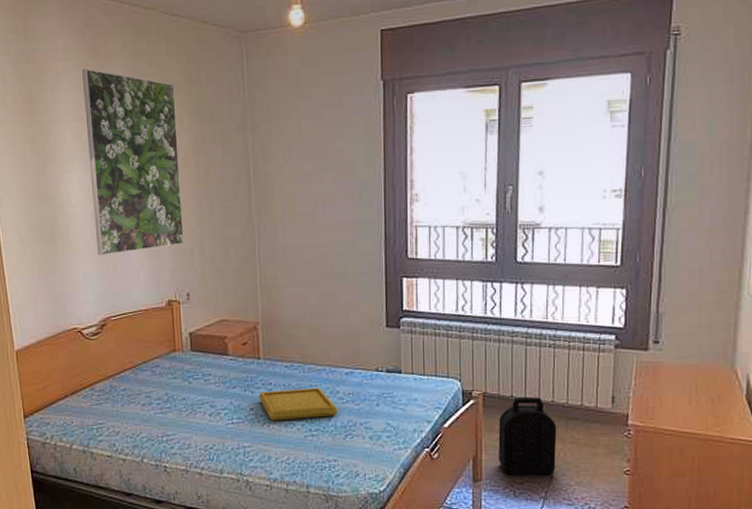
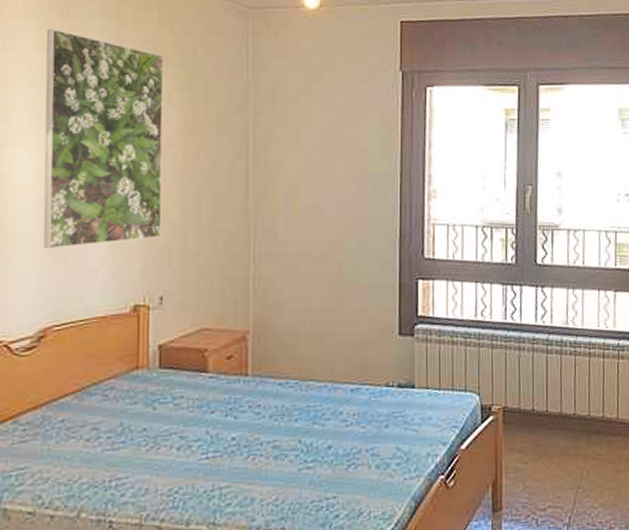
serving tray: present [259,388,339,421] -> none [244,409,341,452]
backpack: present [498,396,557,475] -> none [519,409,580,501]

